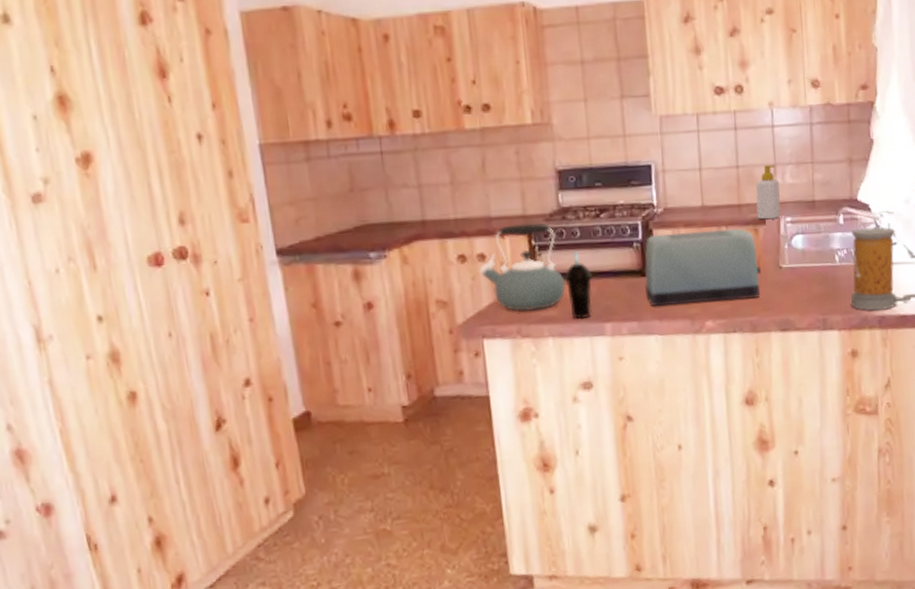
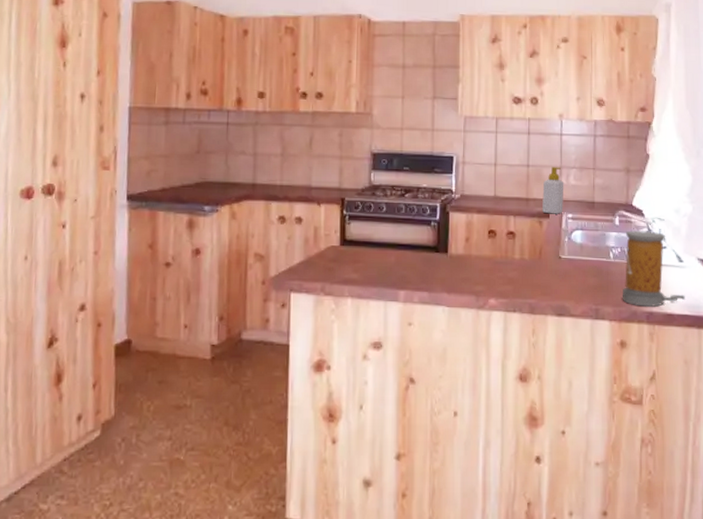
kettle: present [478,223,566,311] -> none [294,195,368,272]
cup: present [563,252,593,320] -> none [367,224,393,285]
toaster: present [644,228,762,306] -> none [437,216,543,283]

